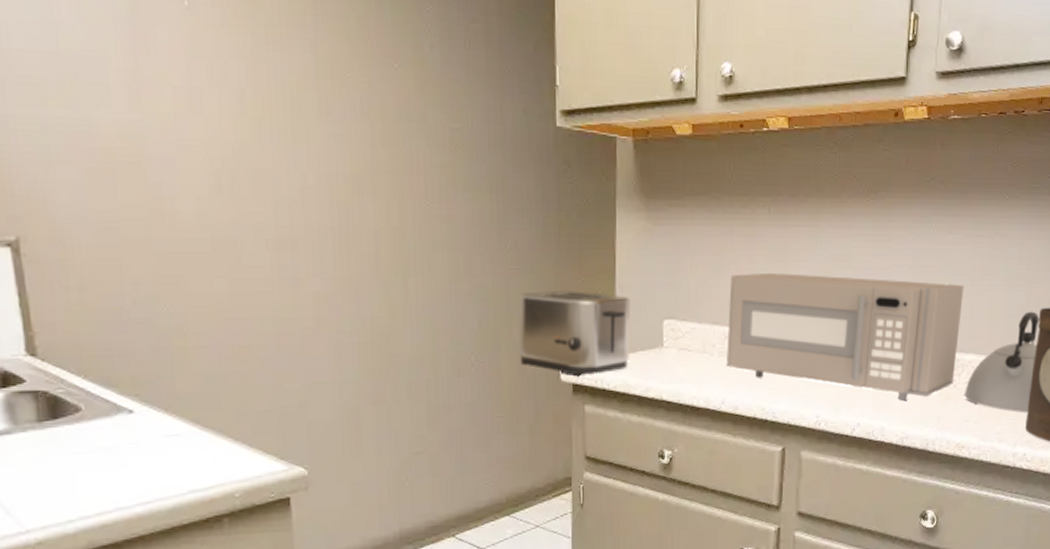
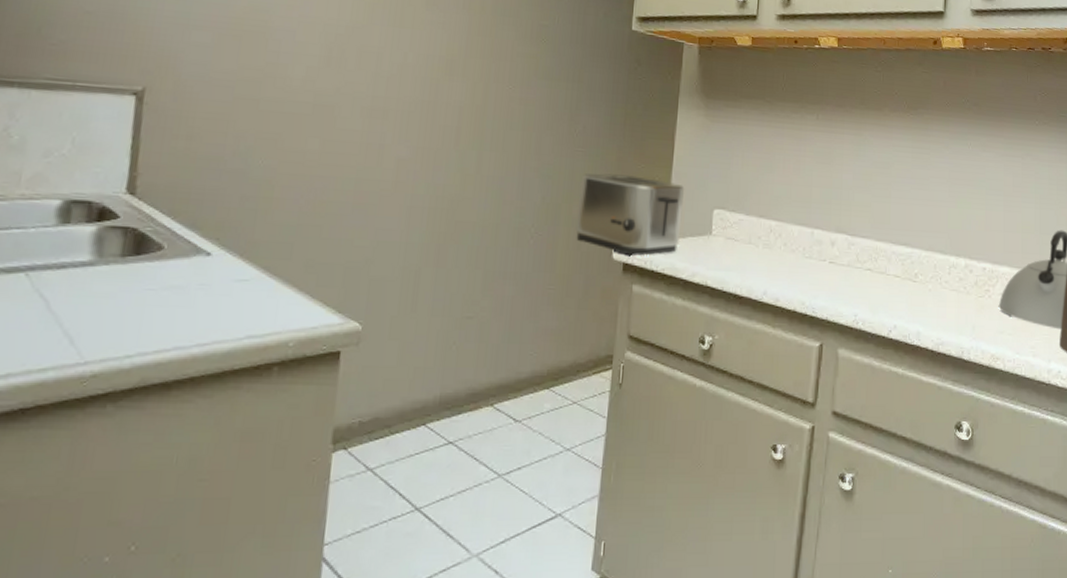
microwave: present [727,273,964,400] -> none [771,172,998,306]

